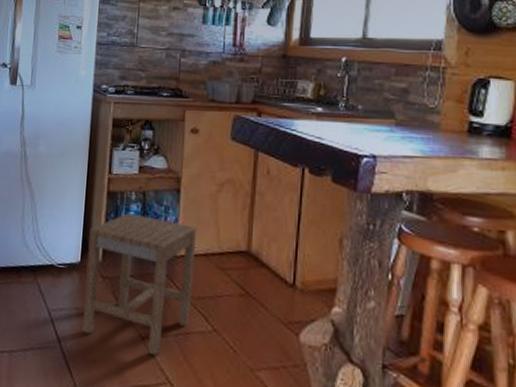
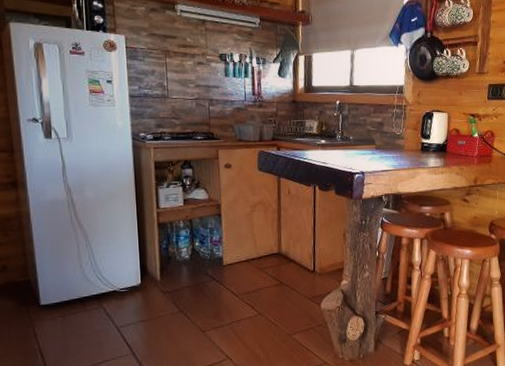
stool: present [82,213,197,356] -> none [146,238,240,343]

